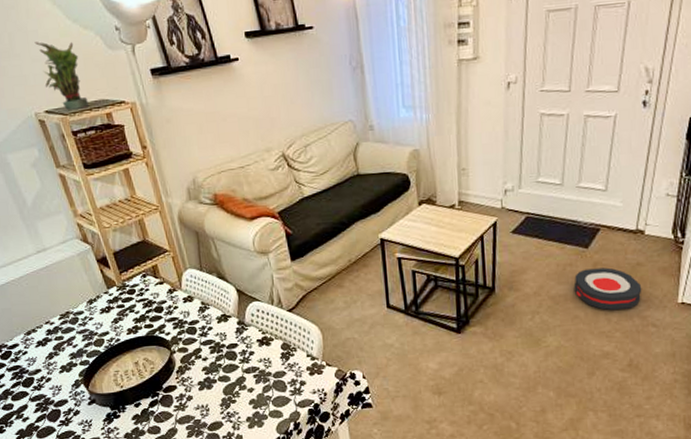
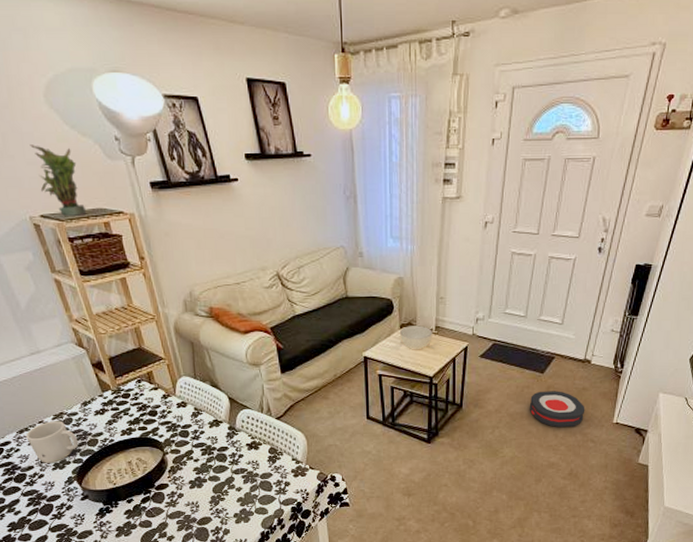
mug: none [33,320,85,366] -> present [26,421,79,463]
bowl: none [418,201,457,229] -> present [399,325,433,350]

